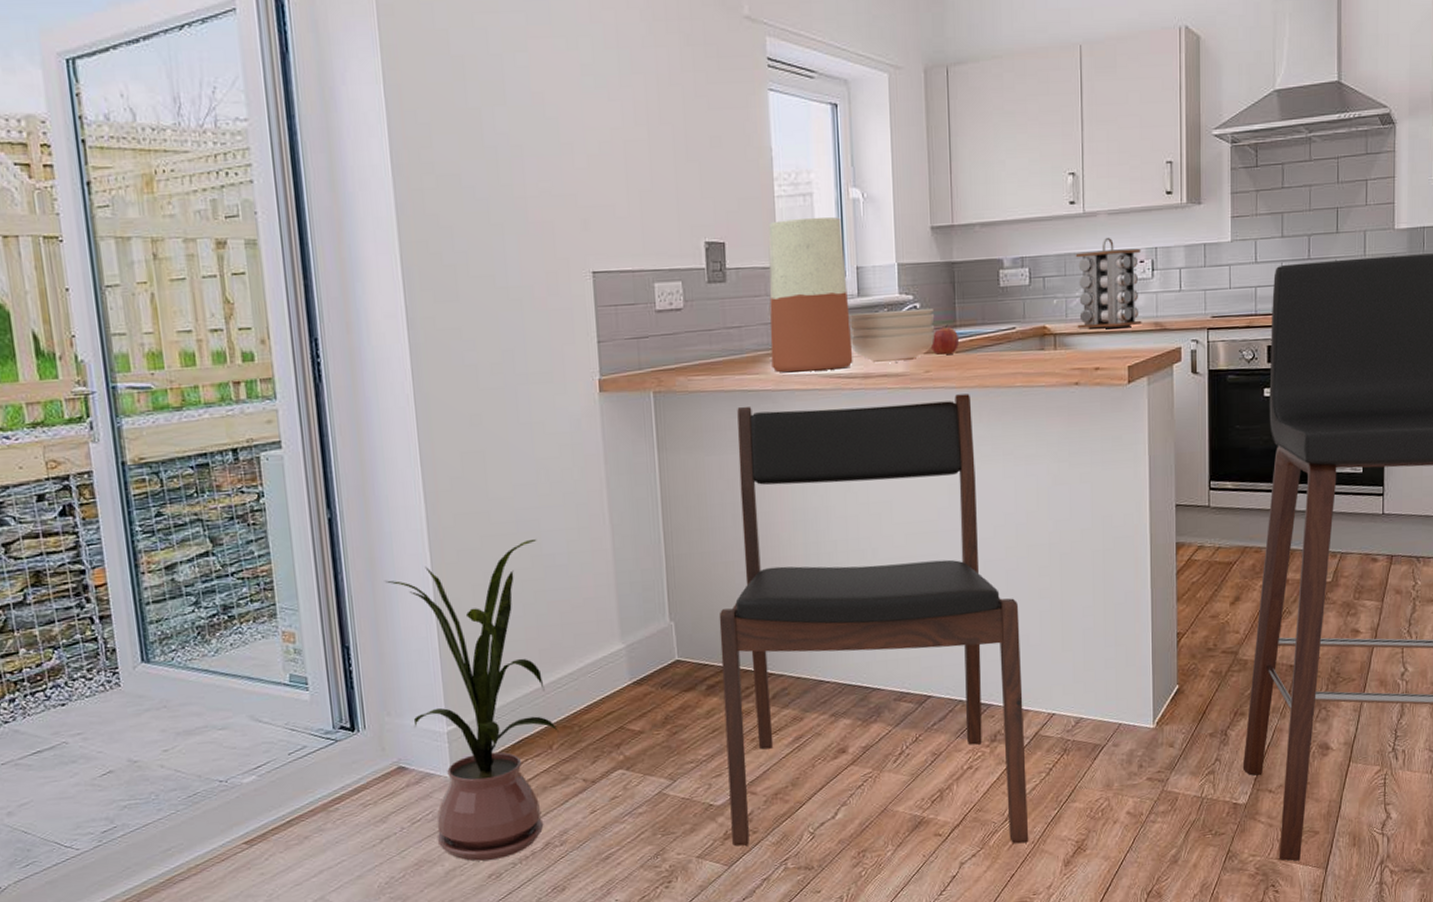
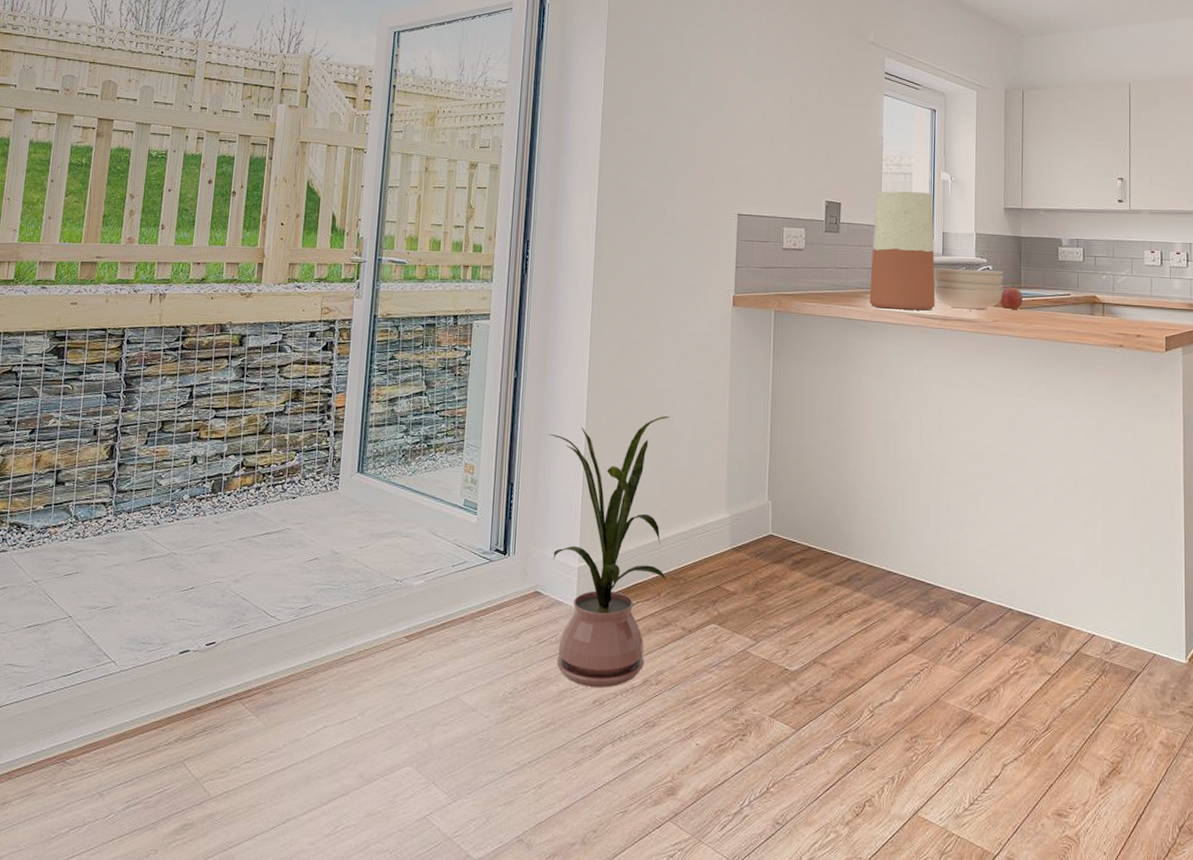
dining chair: present [719,393,1029,846] -> none [801,330,1068,755]
spice rack: present [1075,237,1142,331] -> none [1122,231,1178,306]

